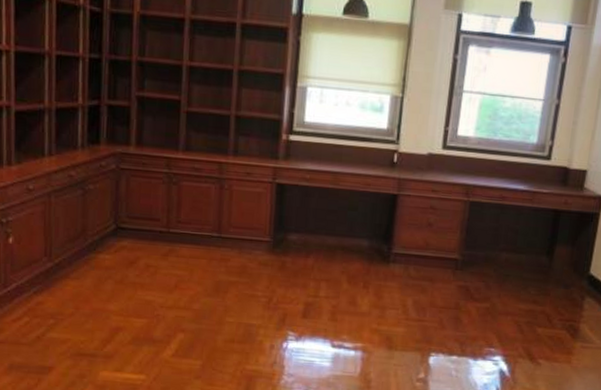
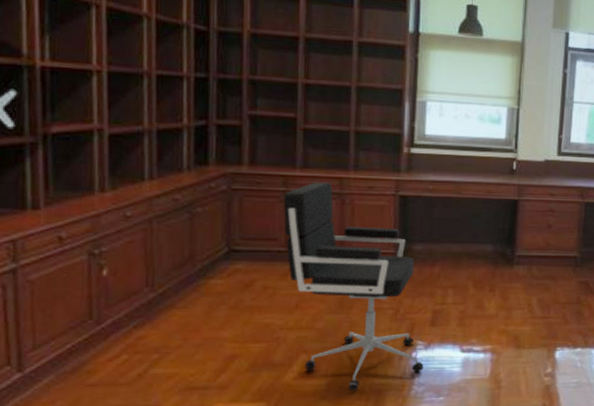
office chair: none [166,165,294,375] -> present [283,182,424,392]

